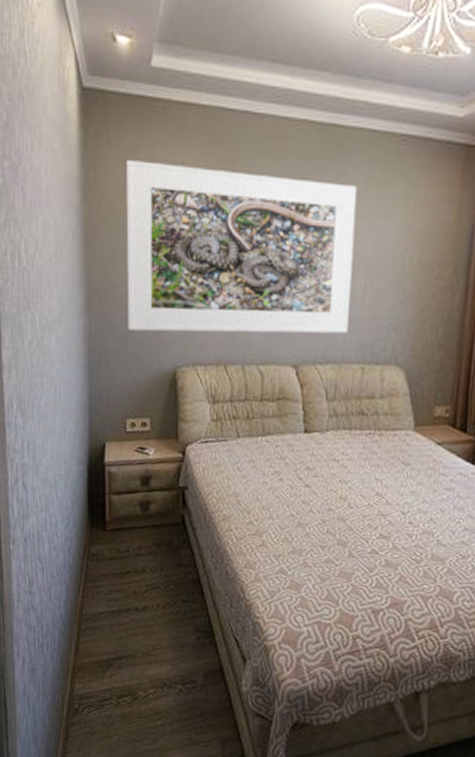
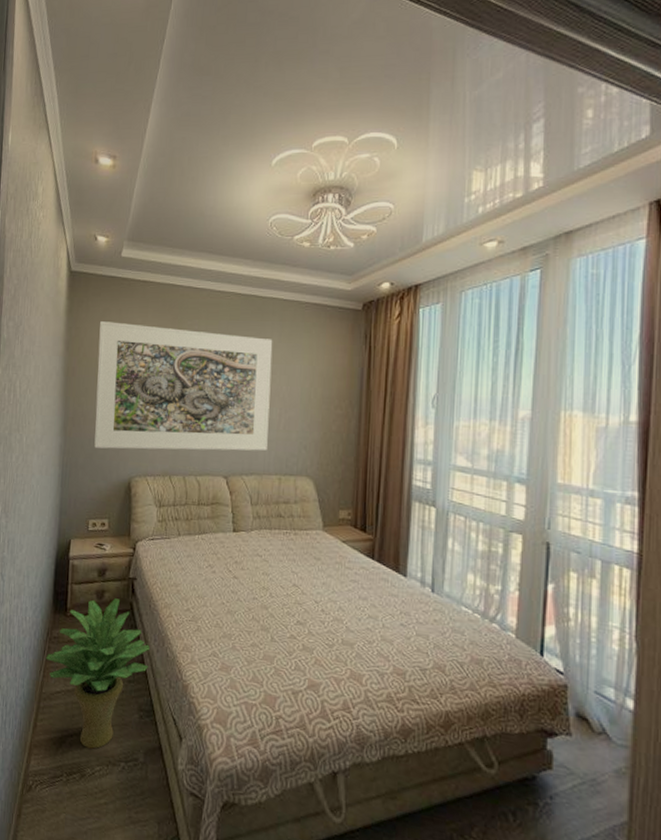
potted plant: none [84,510,207,672] -> present [46,598,151,749]

